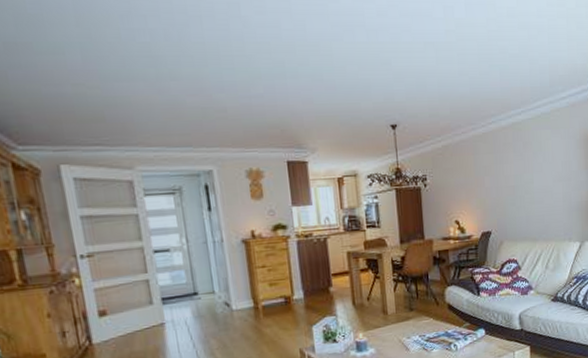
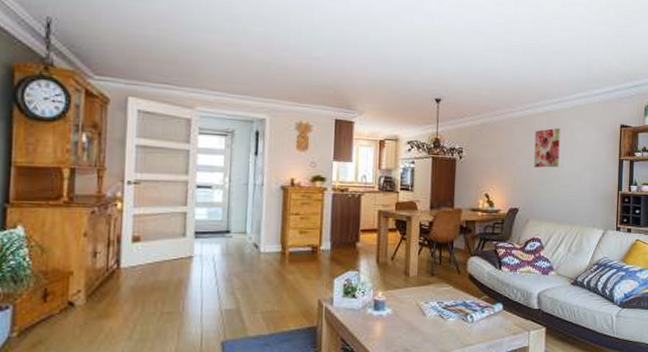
wall art: none [500,140,529,186] -> present [533,128,561,168]

